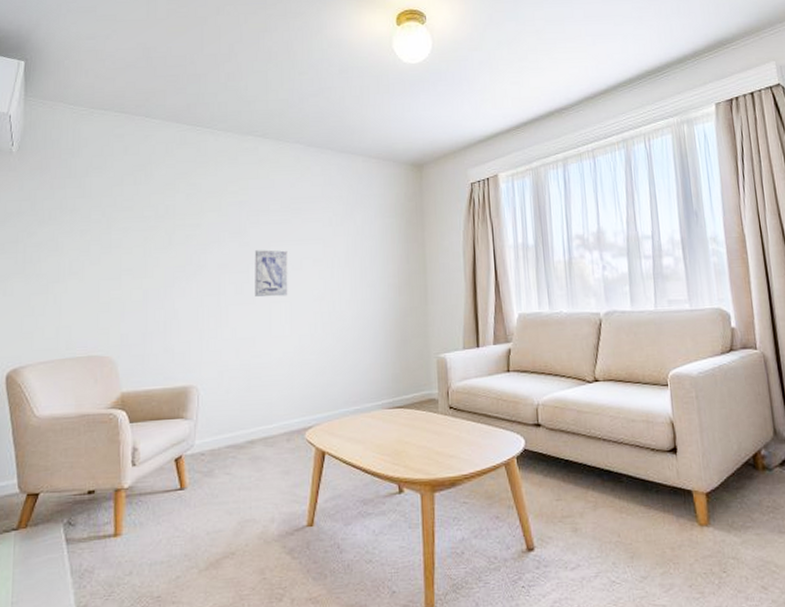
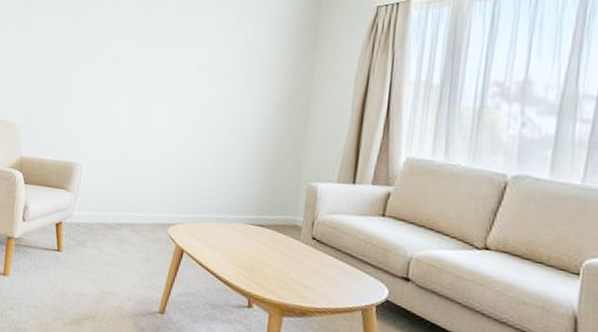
wall art: present [254,249,288,297] -> none [140,47,176,96]

